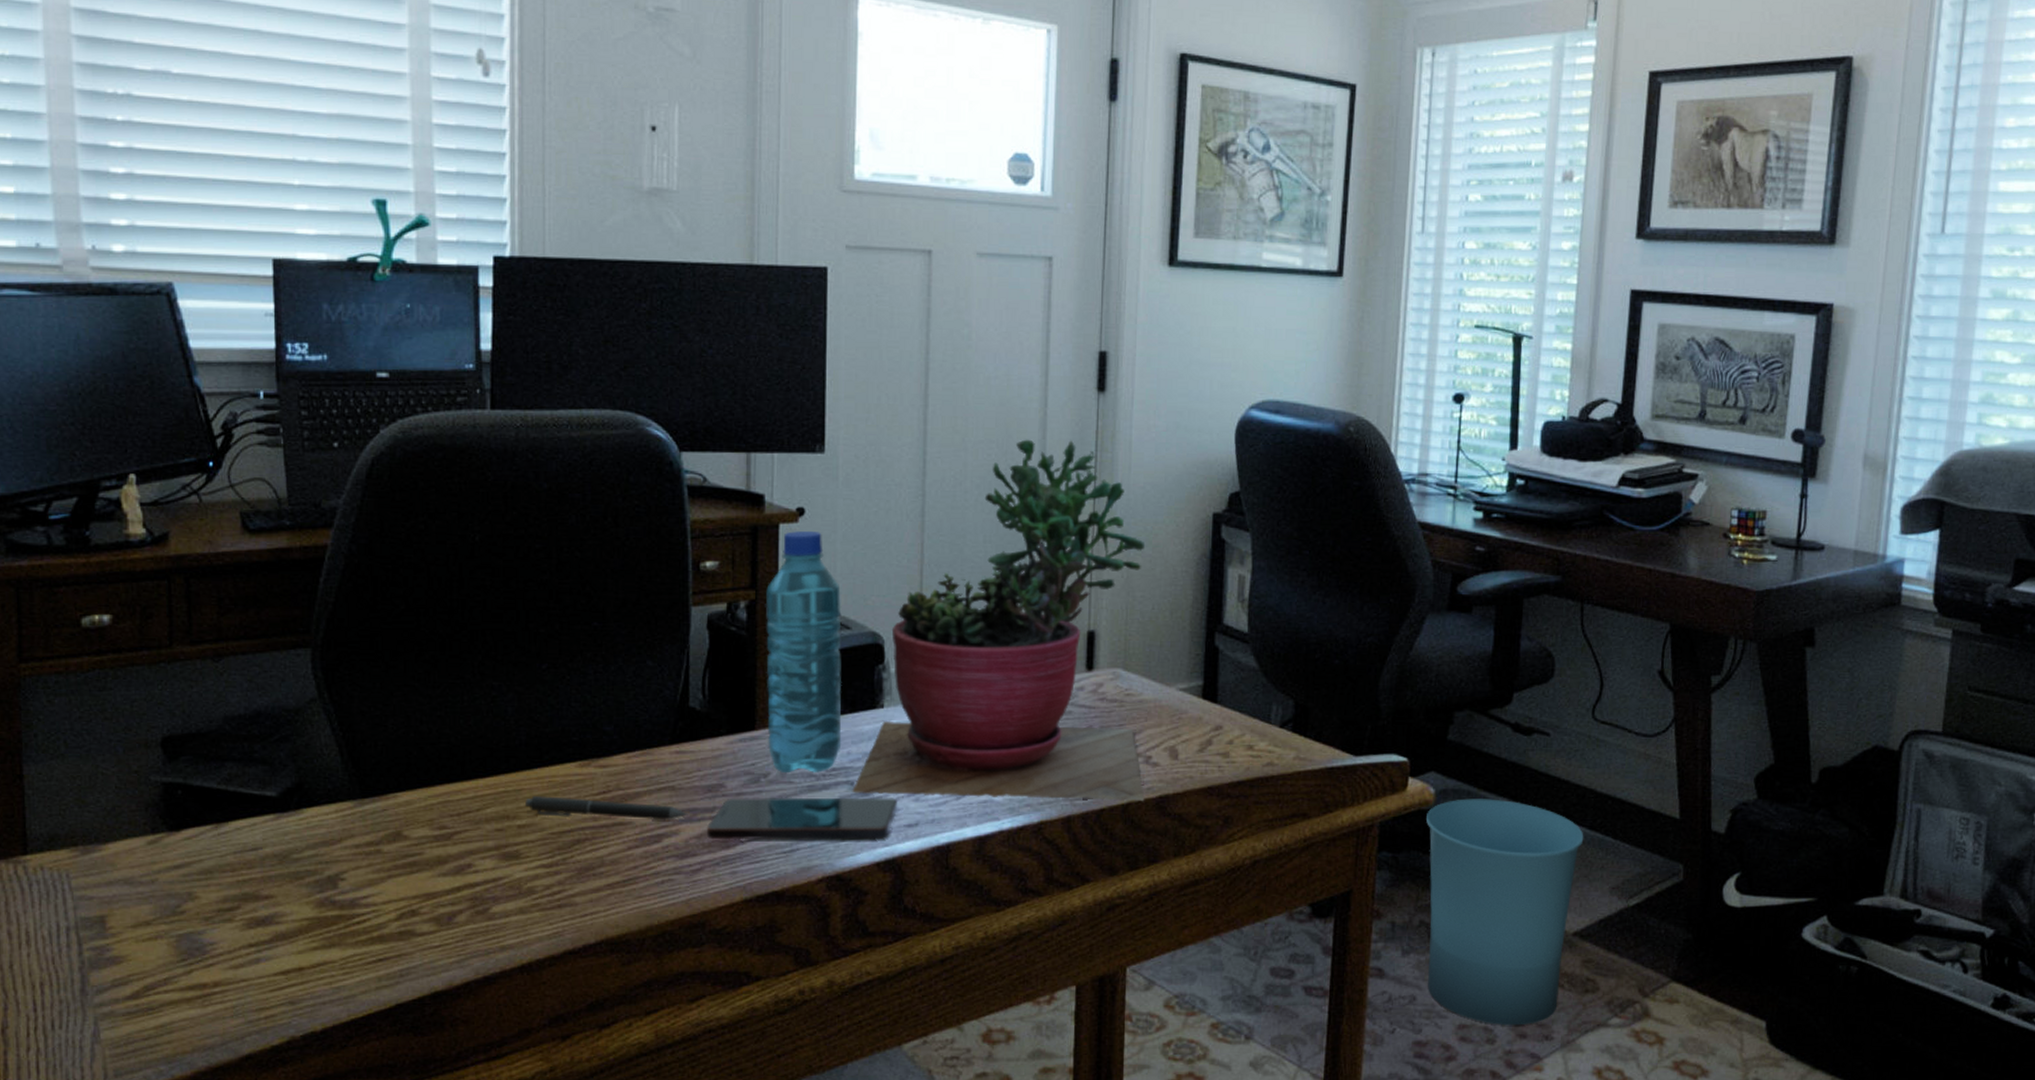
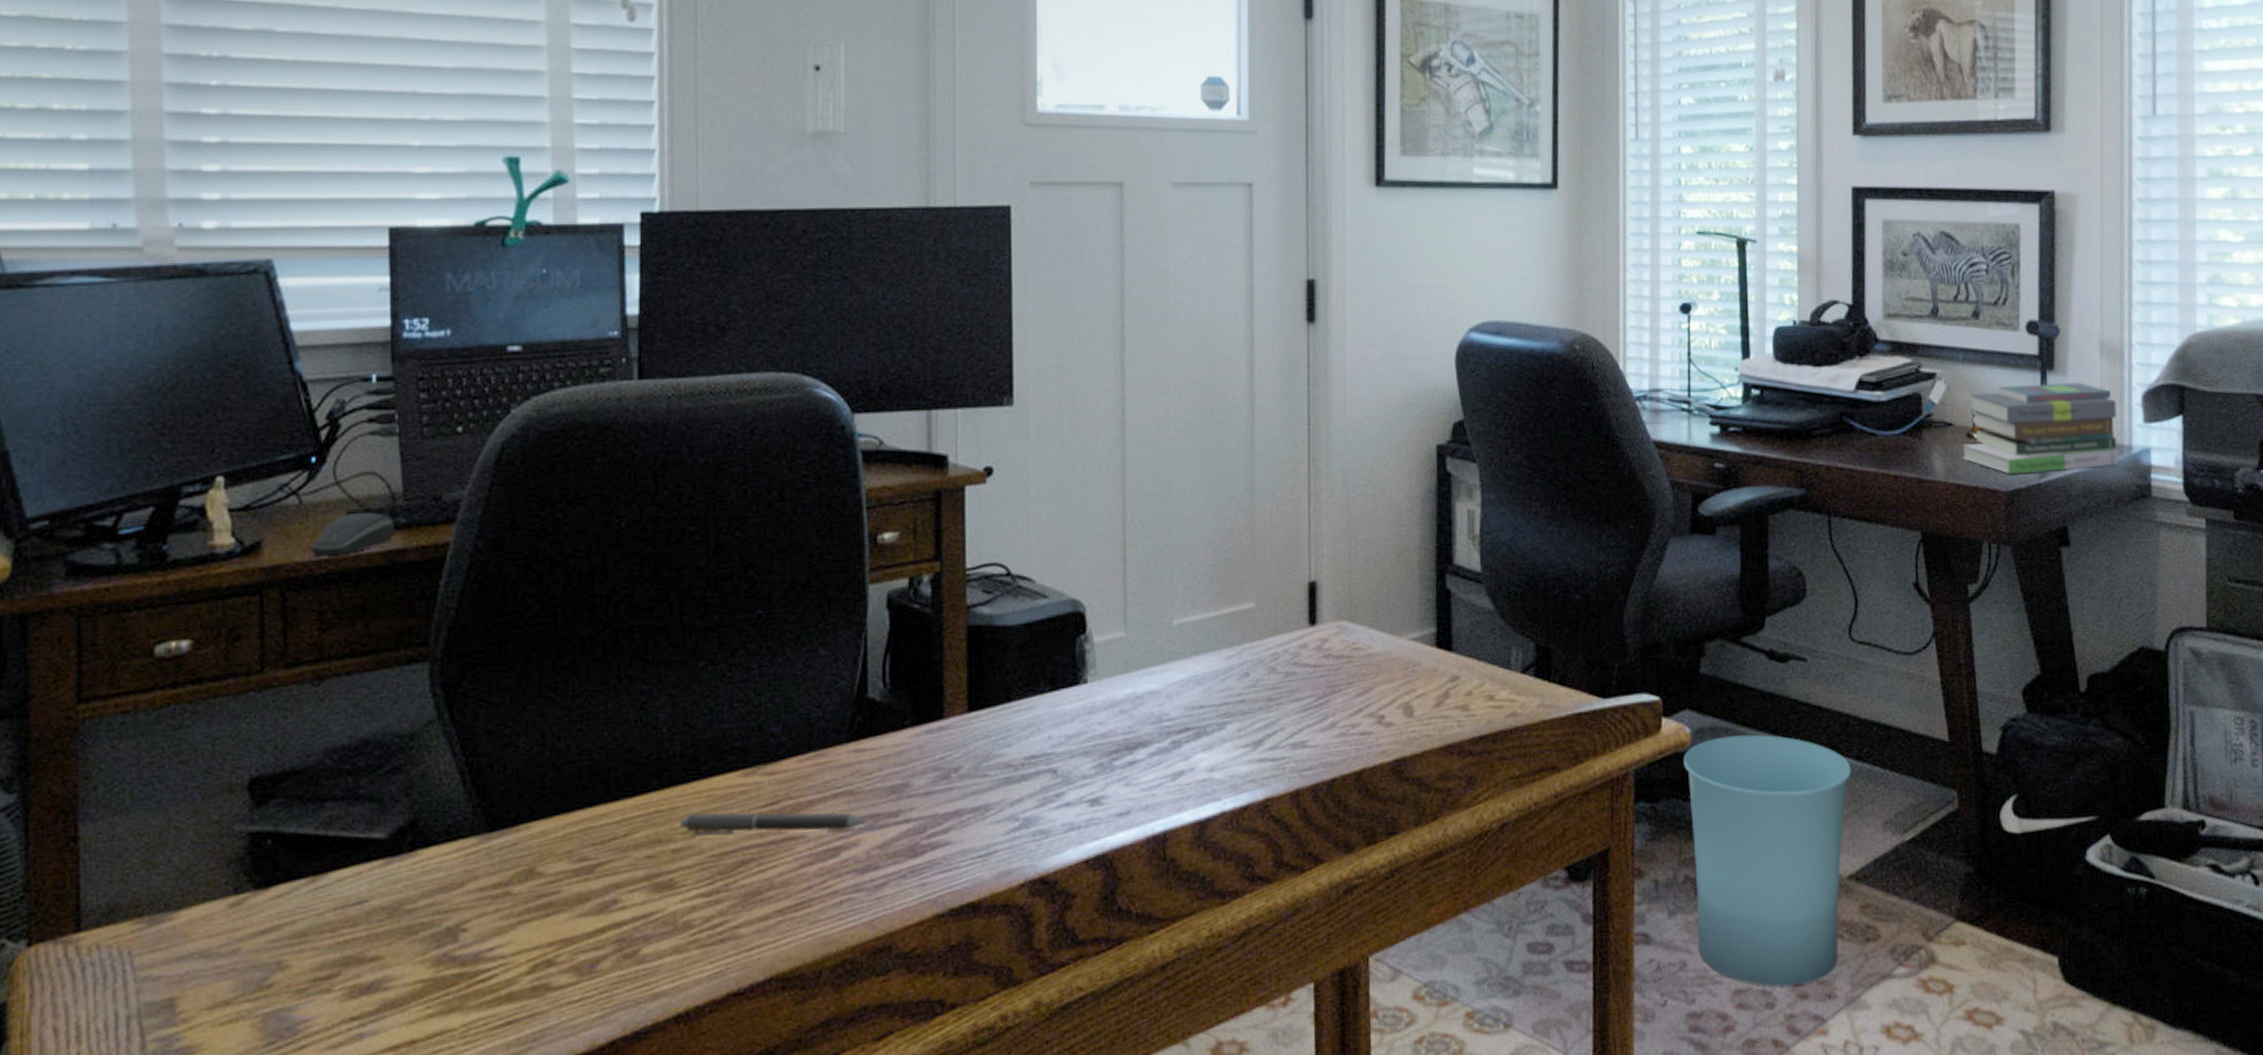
computer mouse: none [210,514,281,549] -> present [311,513,395,556]
phone: present [706,797,898,840] -> none [890,784,1107,848]
water bottle: present [765,531,842,774] -> none [951,492,1042,766]
succulent plant: present [852,439,1146,801] -> none [1055,376,1380,783]
books: none [1716,490,1875,576] -> present [1962,382,2120,475]

